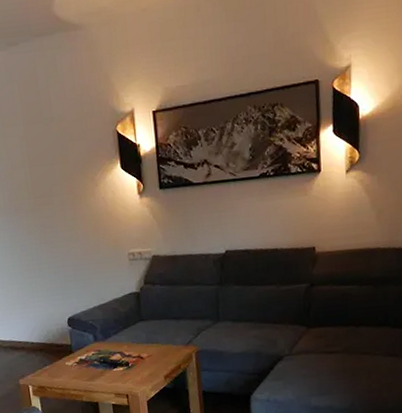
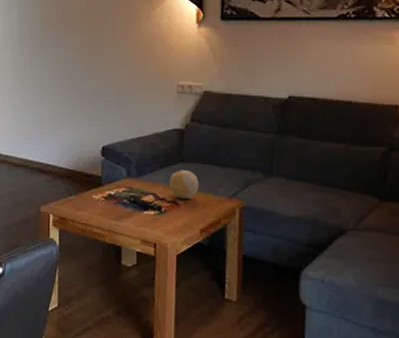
decorative ball: none [132,327,159,353] -> present [169,170,199,200]

